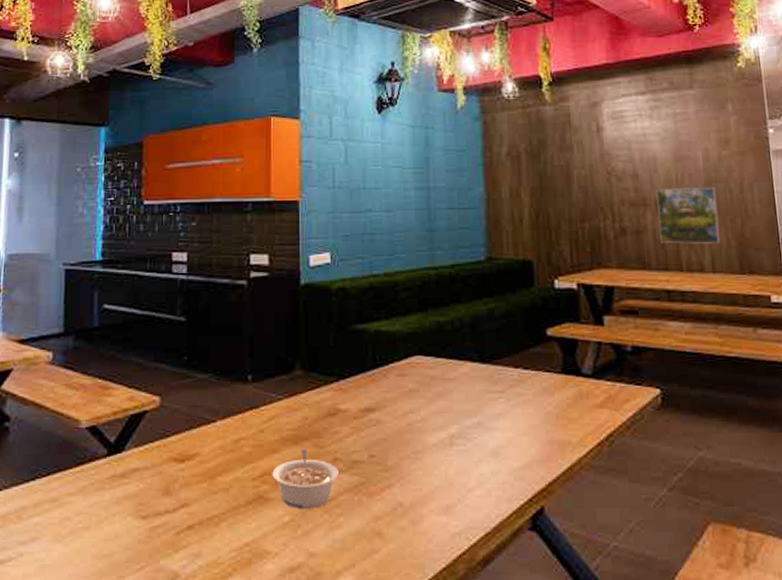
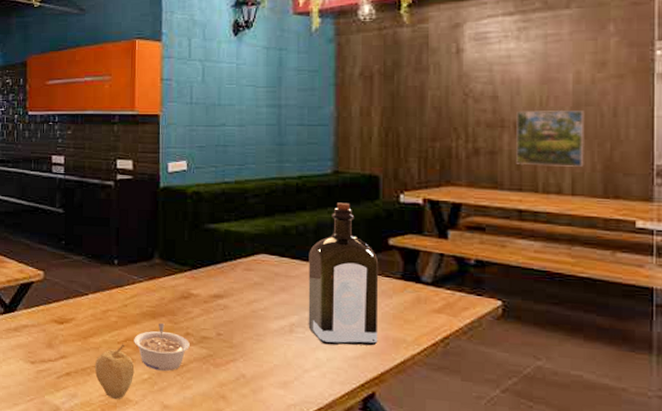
fruit: none [223,479,273,554] -> present [94,343,135,400]
liquor: none [466,292,544,456] -> present [308,202,379,346]

